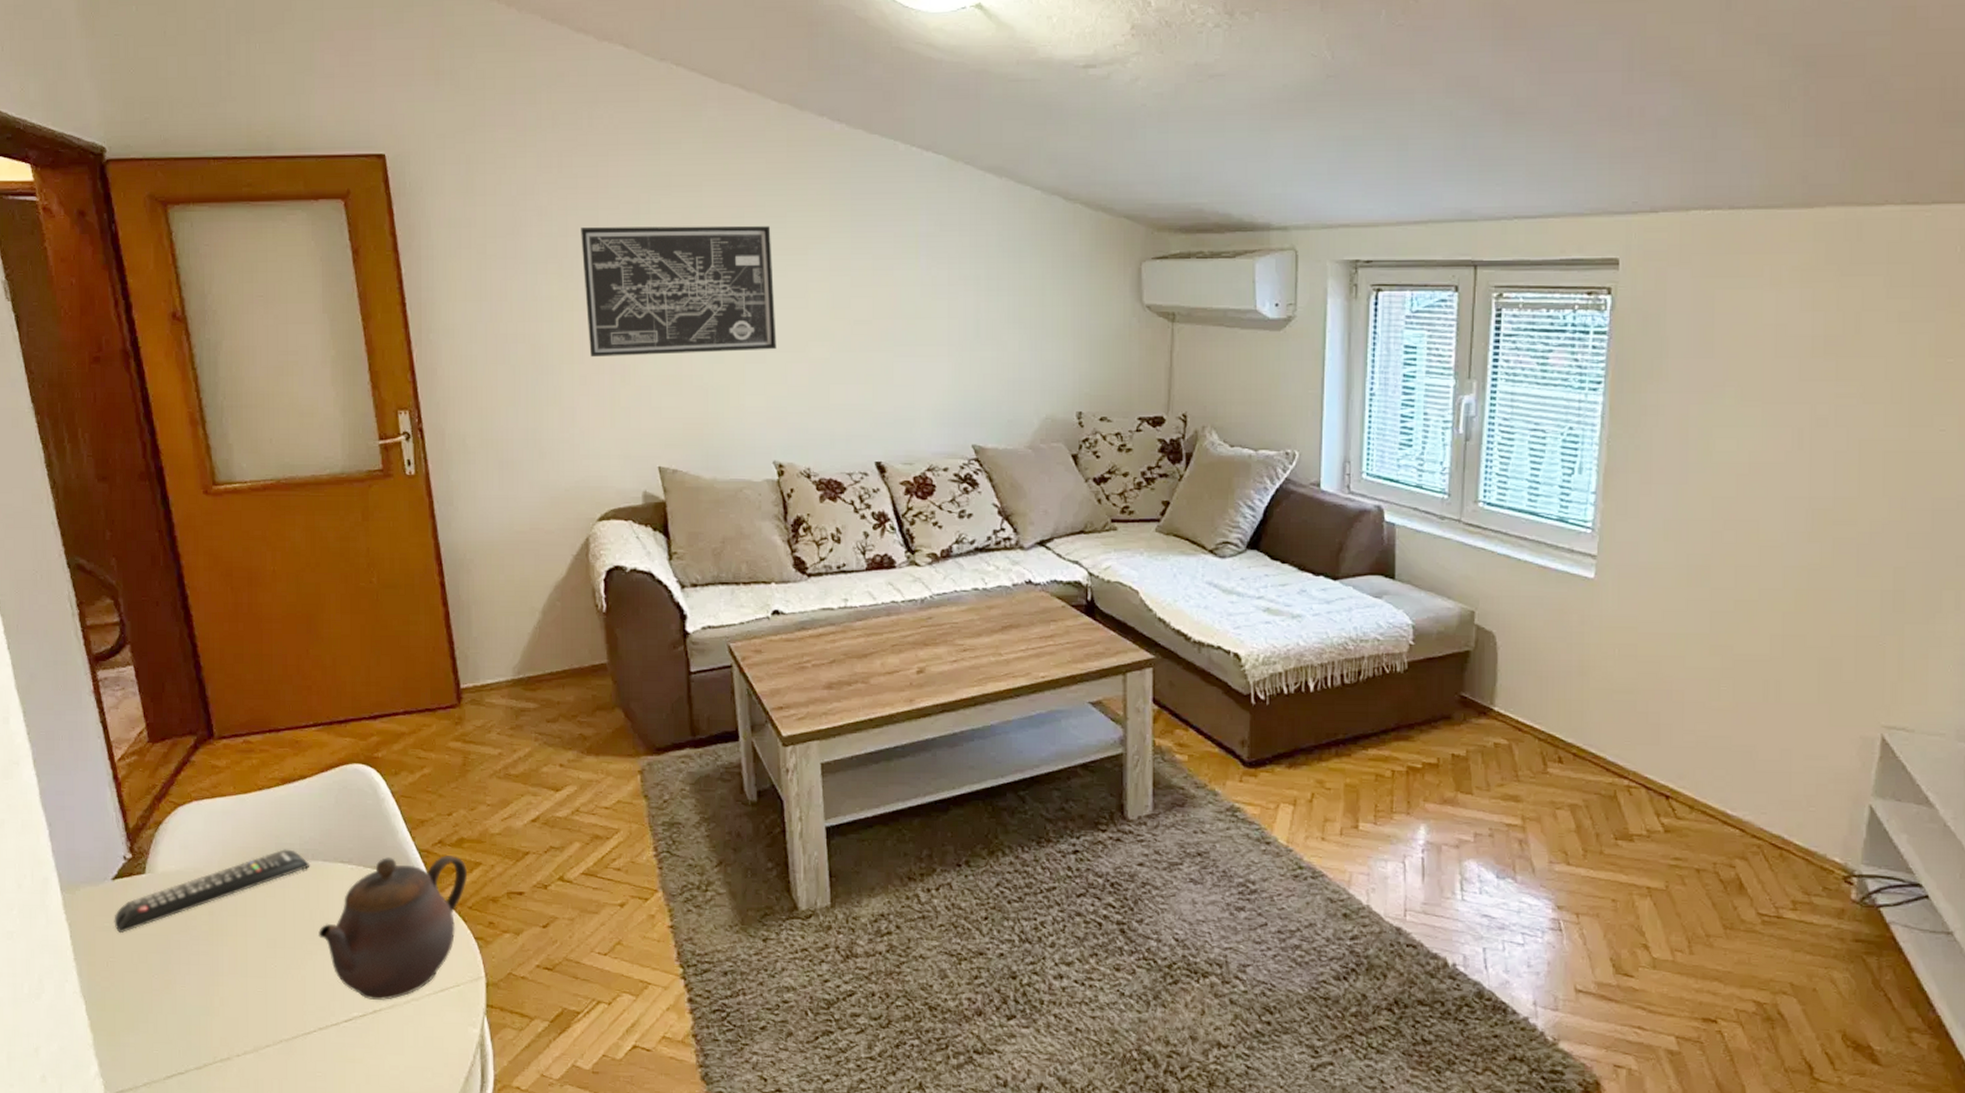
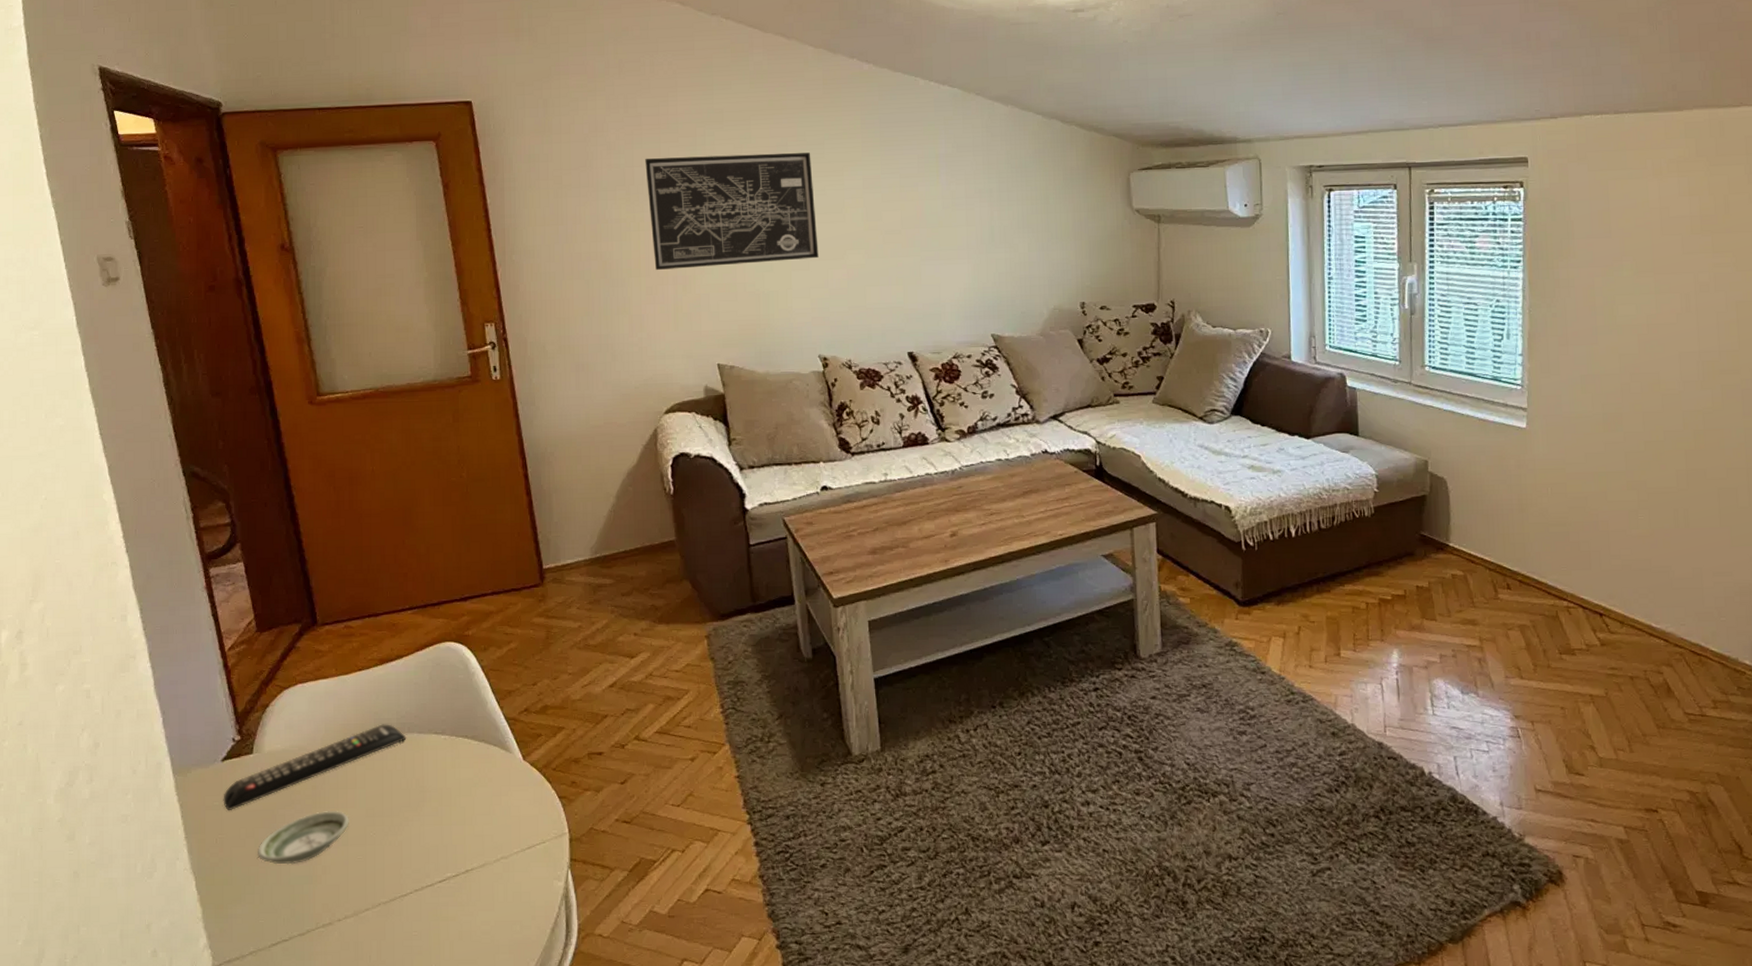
saucer: none [151,938,249,994] -> present [258,810,349,865]
teapot: present [318,855,467,1000] -> none [414,722,551,860]

